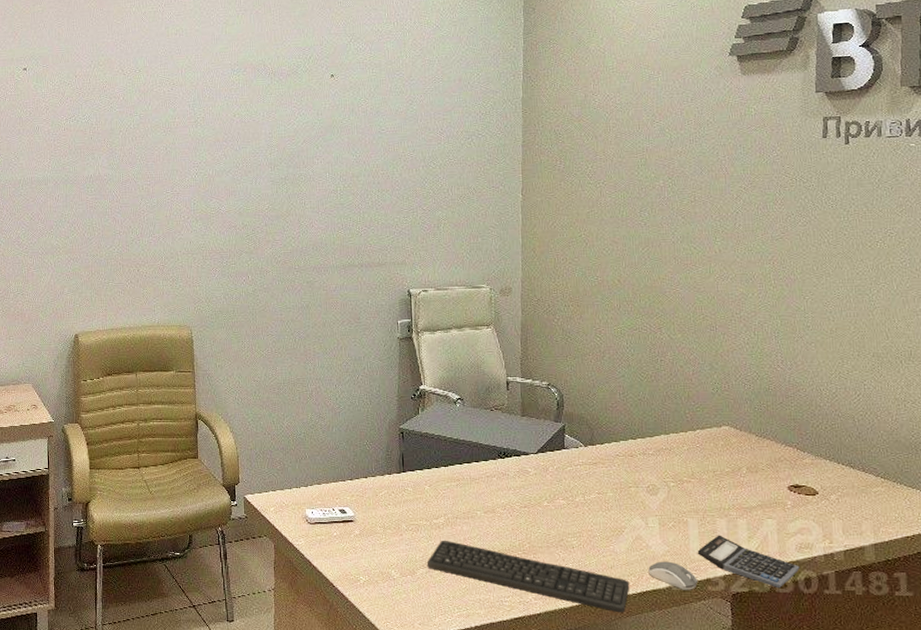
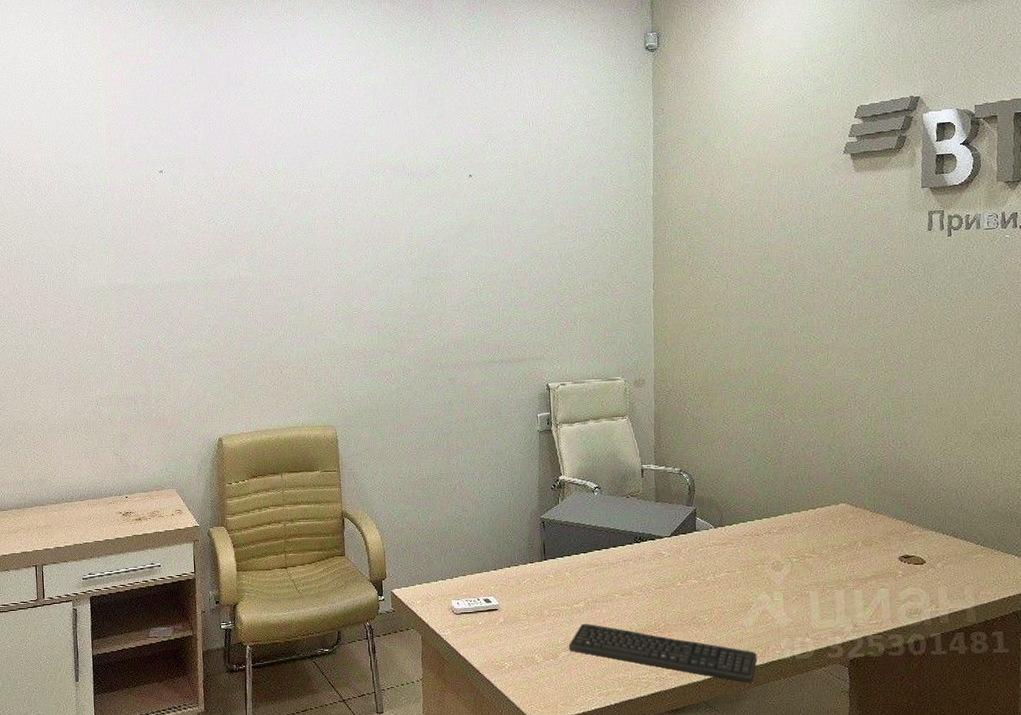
computer mouse: present [648,561,698,590] -> none [774,632,819,659]
calculator: present [697,535,800,589] -> none [818,605,910,652]

